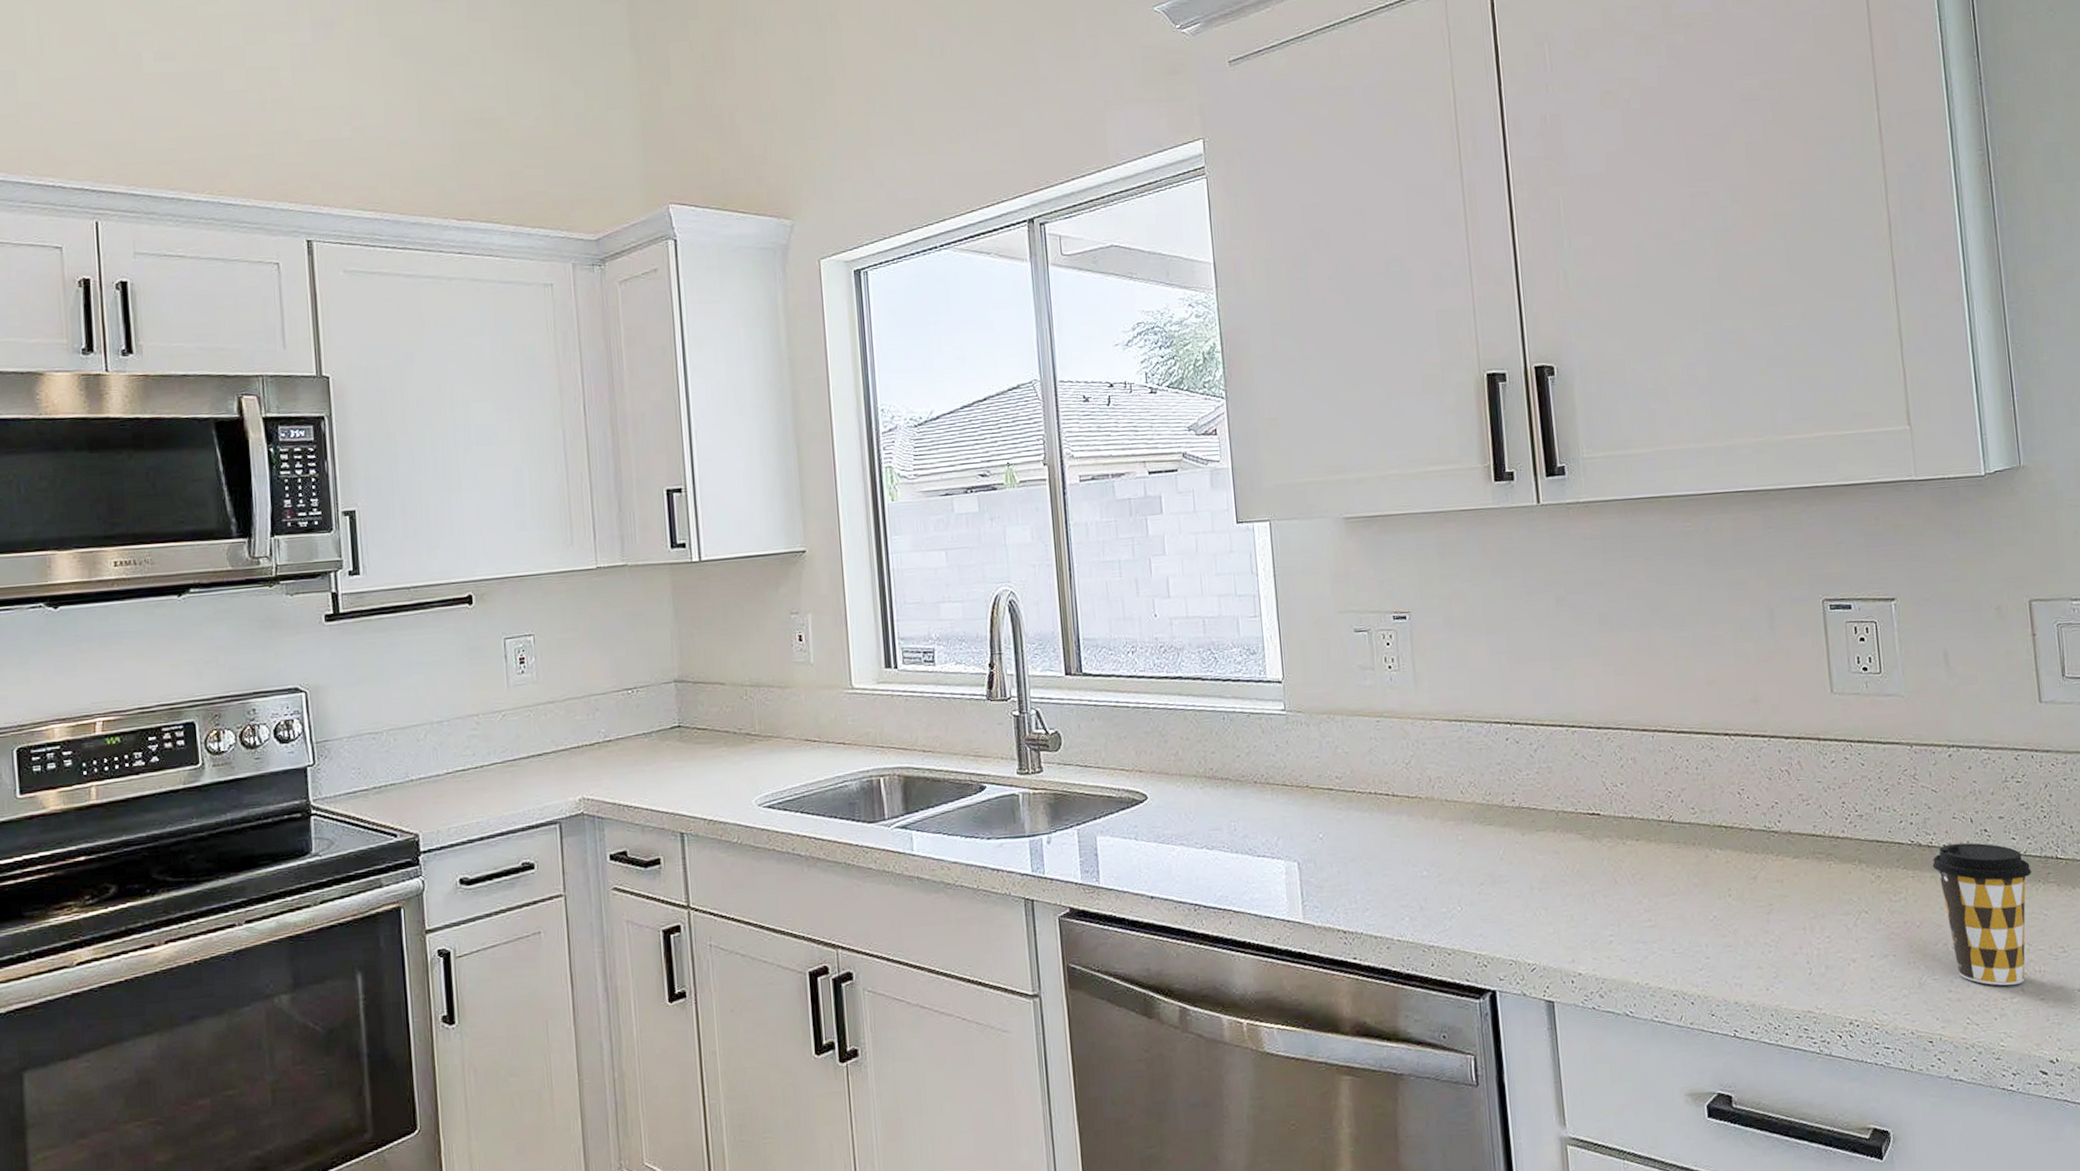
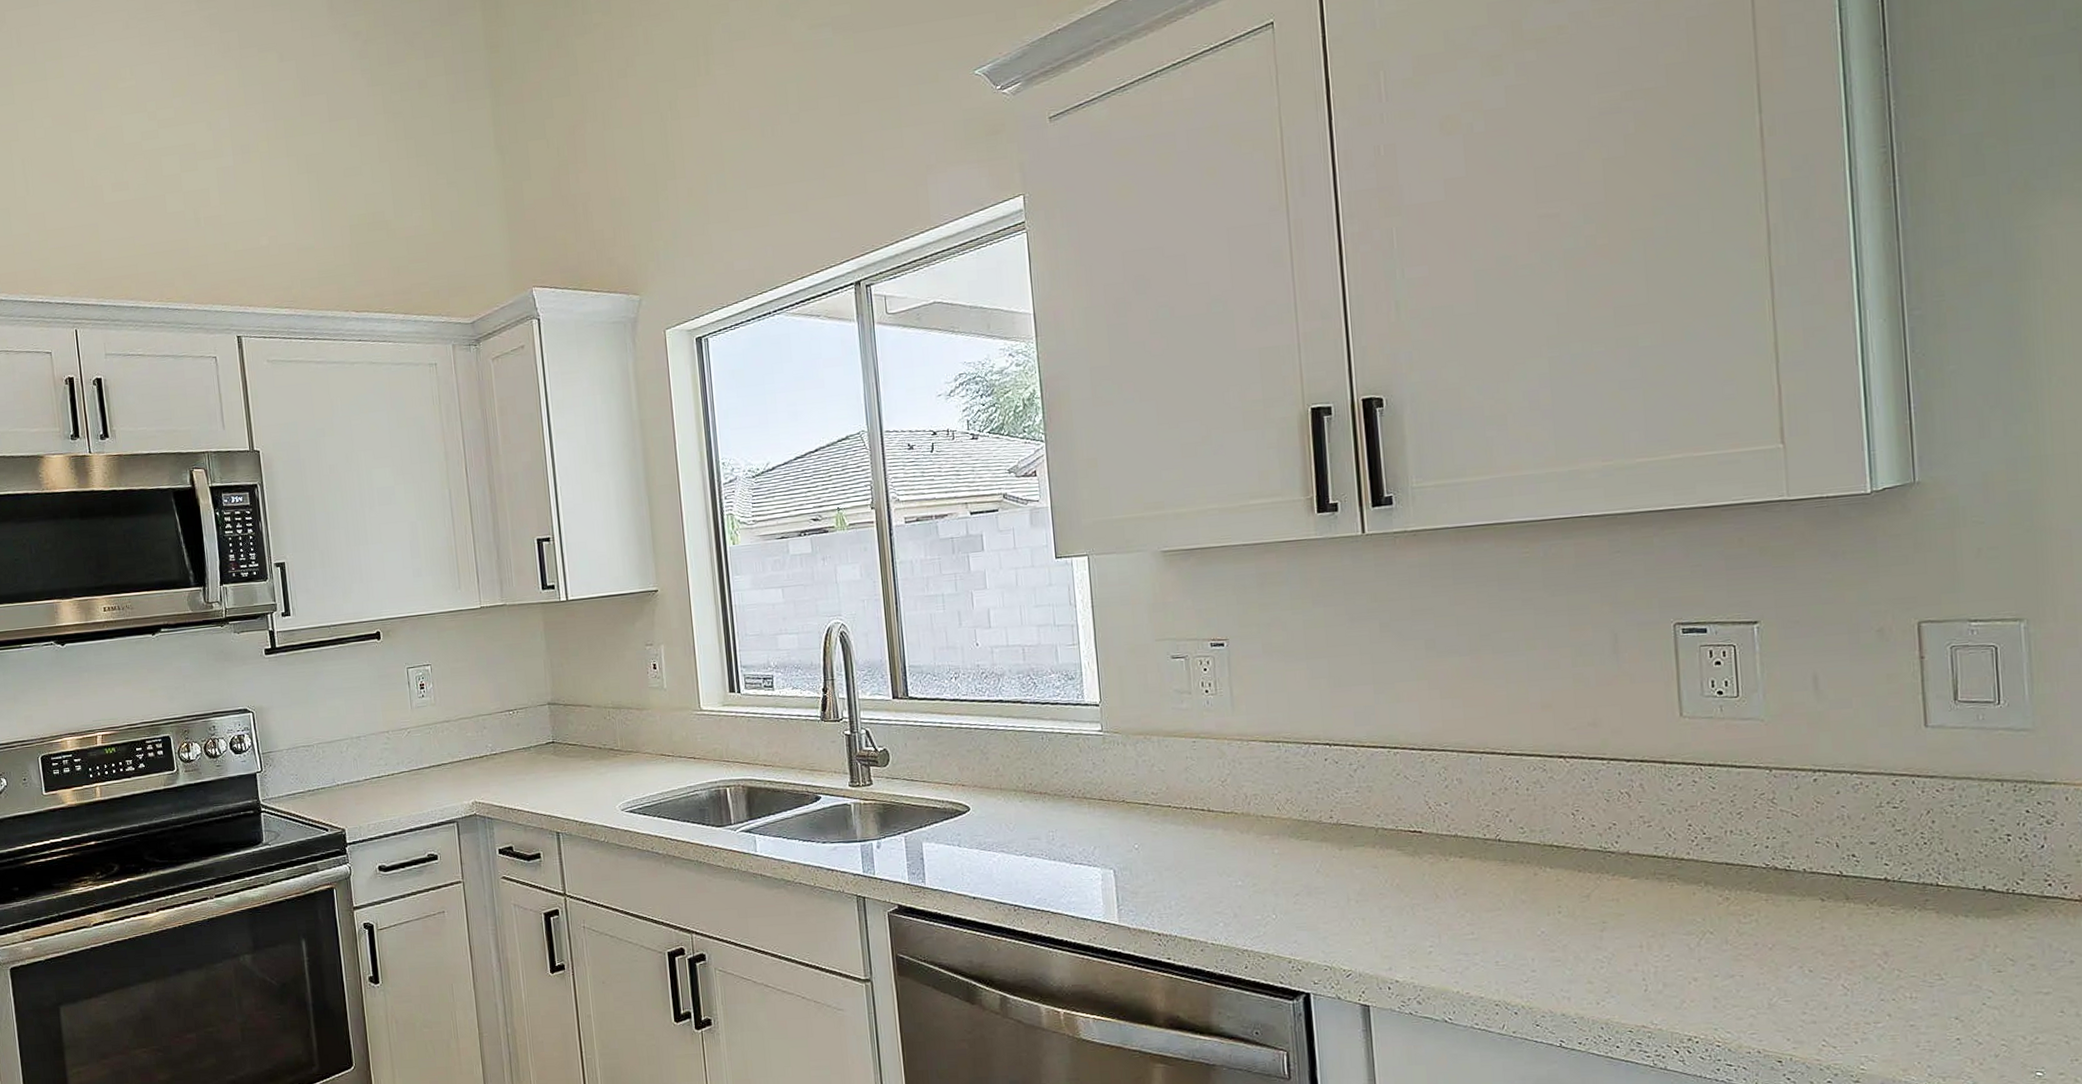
coffee cup: present [1932,842,2032,986] -> none [1789,867,1906,1011]

